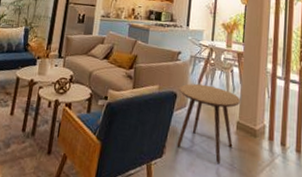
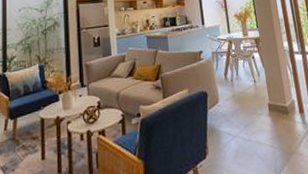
side table: present [177,83,241,165] -> none [208,76,269,150]

